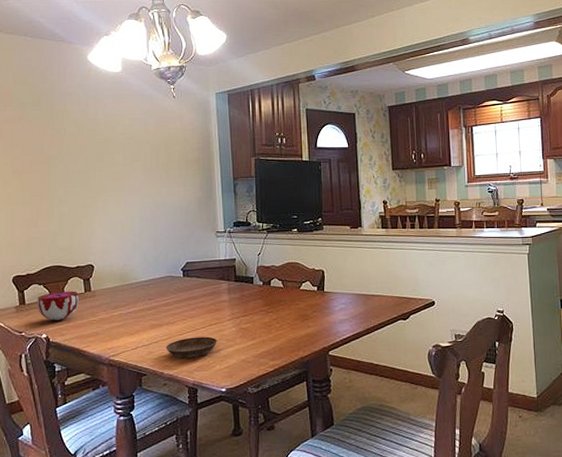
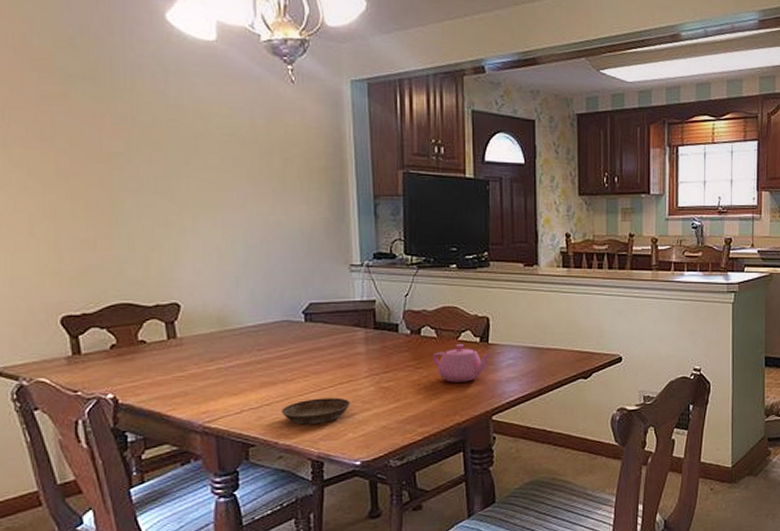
decorative bowl: present [37,291,79,321] -> none [98,337,159,376]
teapot: none [280,293,327,324] -> present [432,344,491,382]

